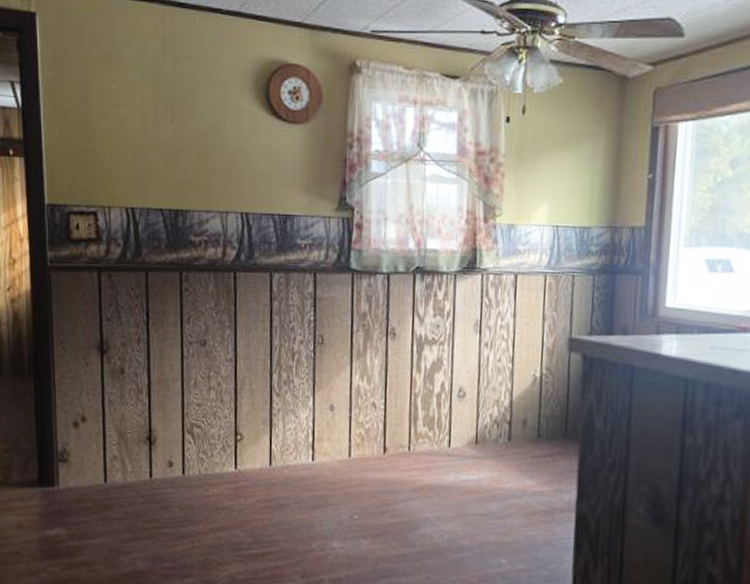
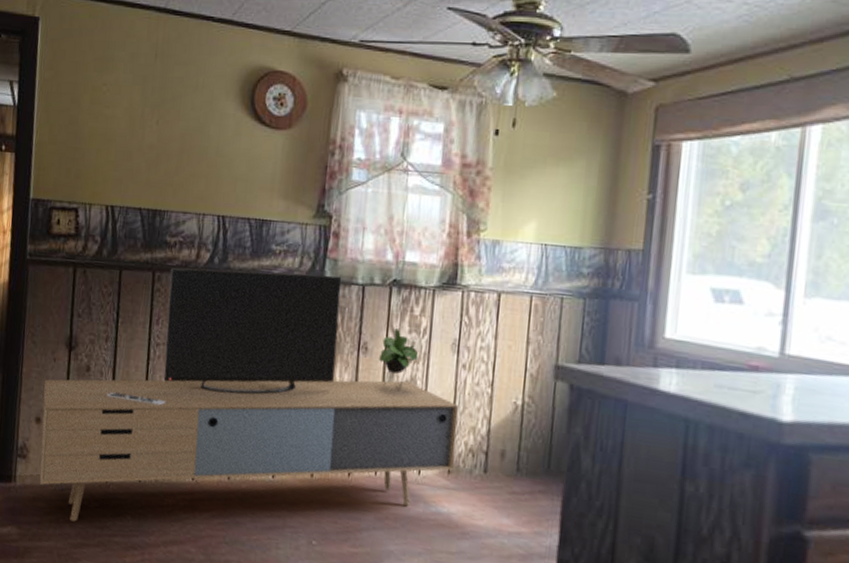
media console: none [78,266,484,518] -> present [39,268,459,522]

